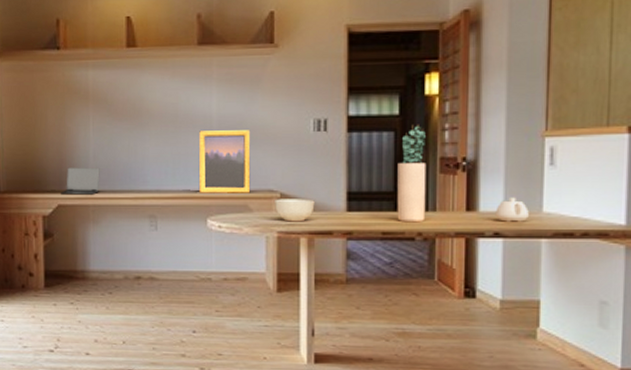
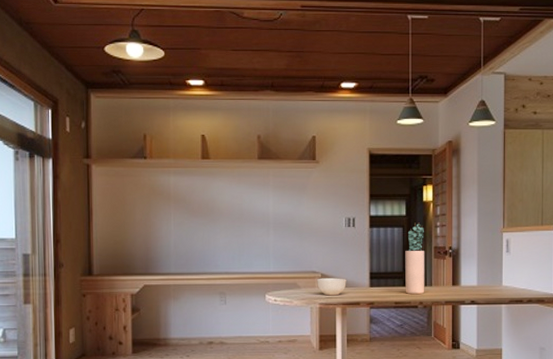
laptop: present [61,167,100,196] -> none [147,254,180,278]
picture frame: present [198,130,251,193] -> none [259,225,299,274]
teapot: present [495,197,530,222] -> none [472,275,494,293]

